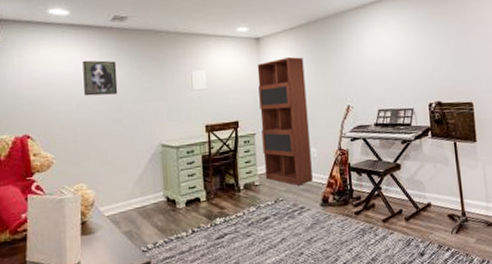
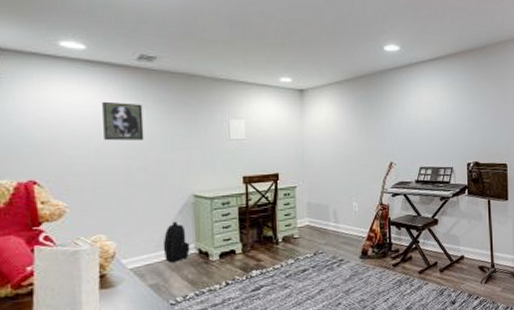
backpack: none [135,170,159,211] -> present [163,221,190,263]
bookcase: present [257,56,313,186] -> none [300,110,353,239]

